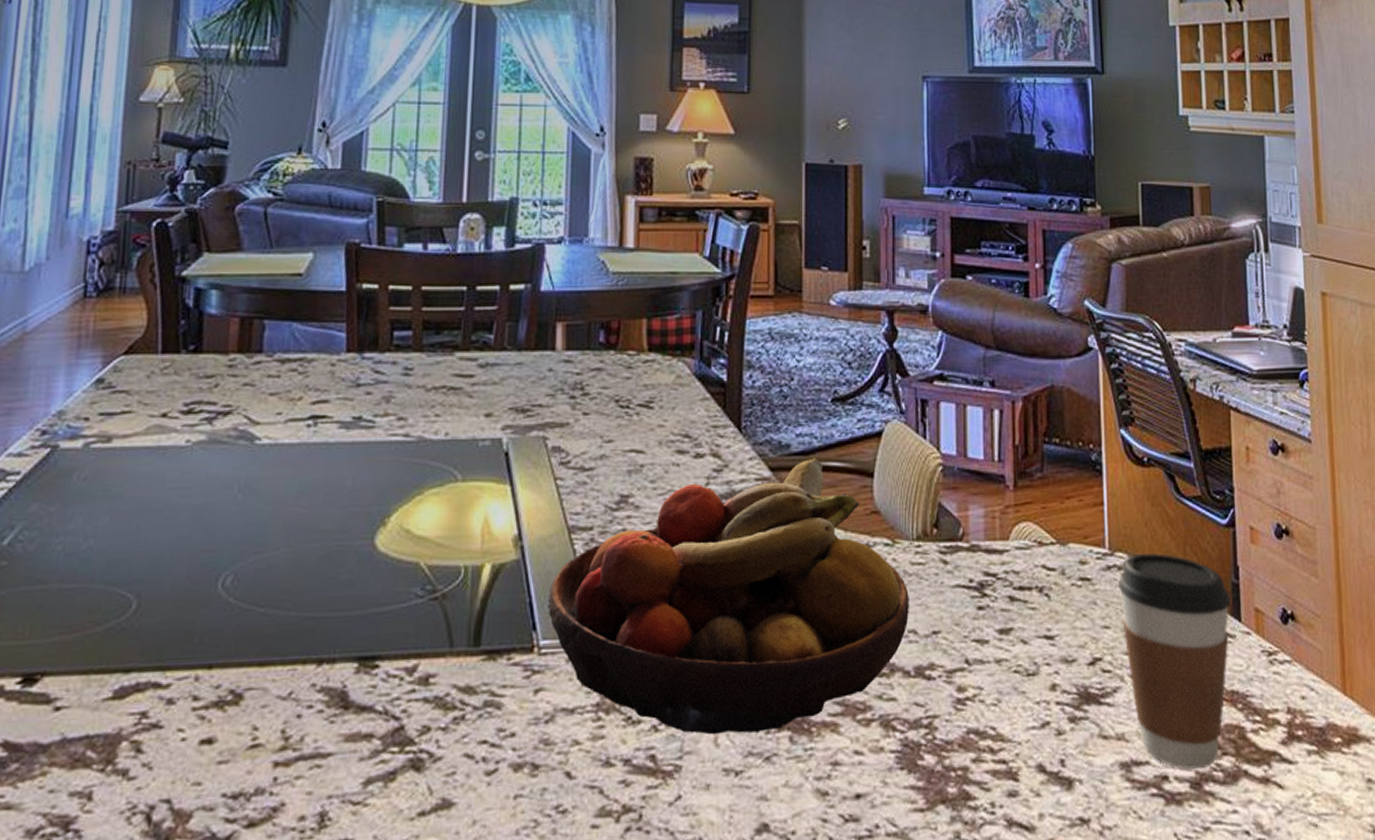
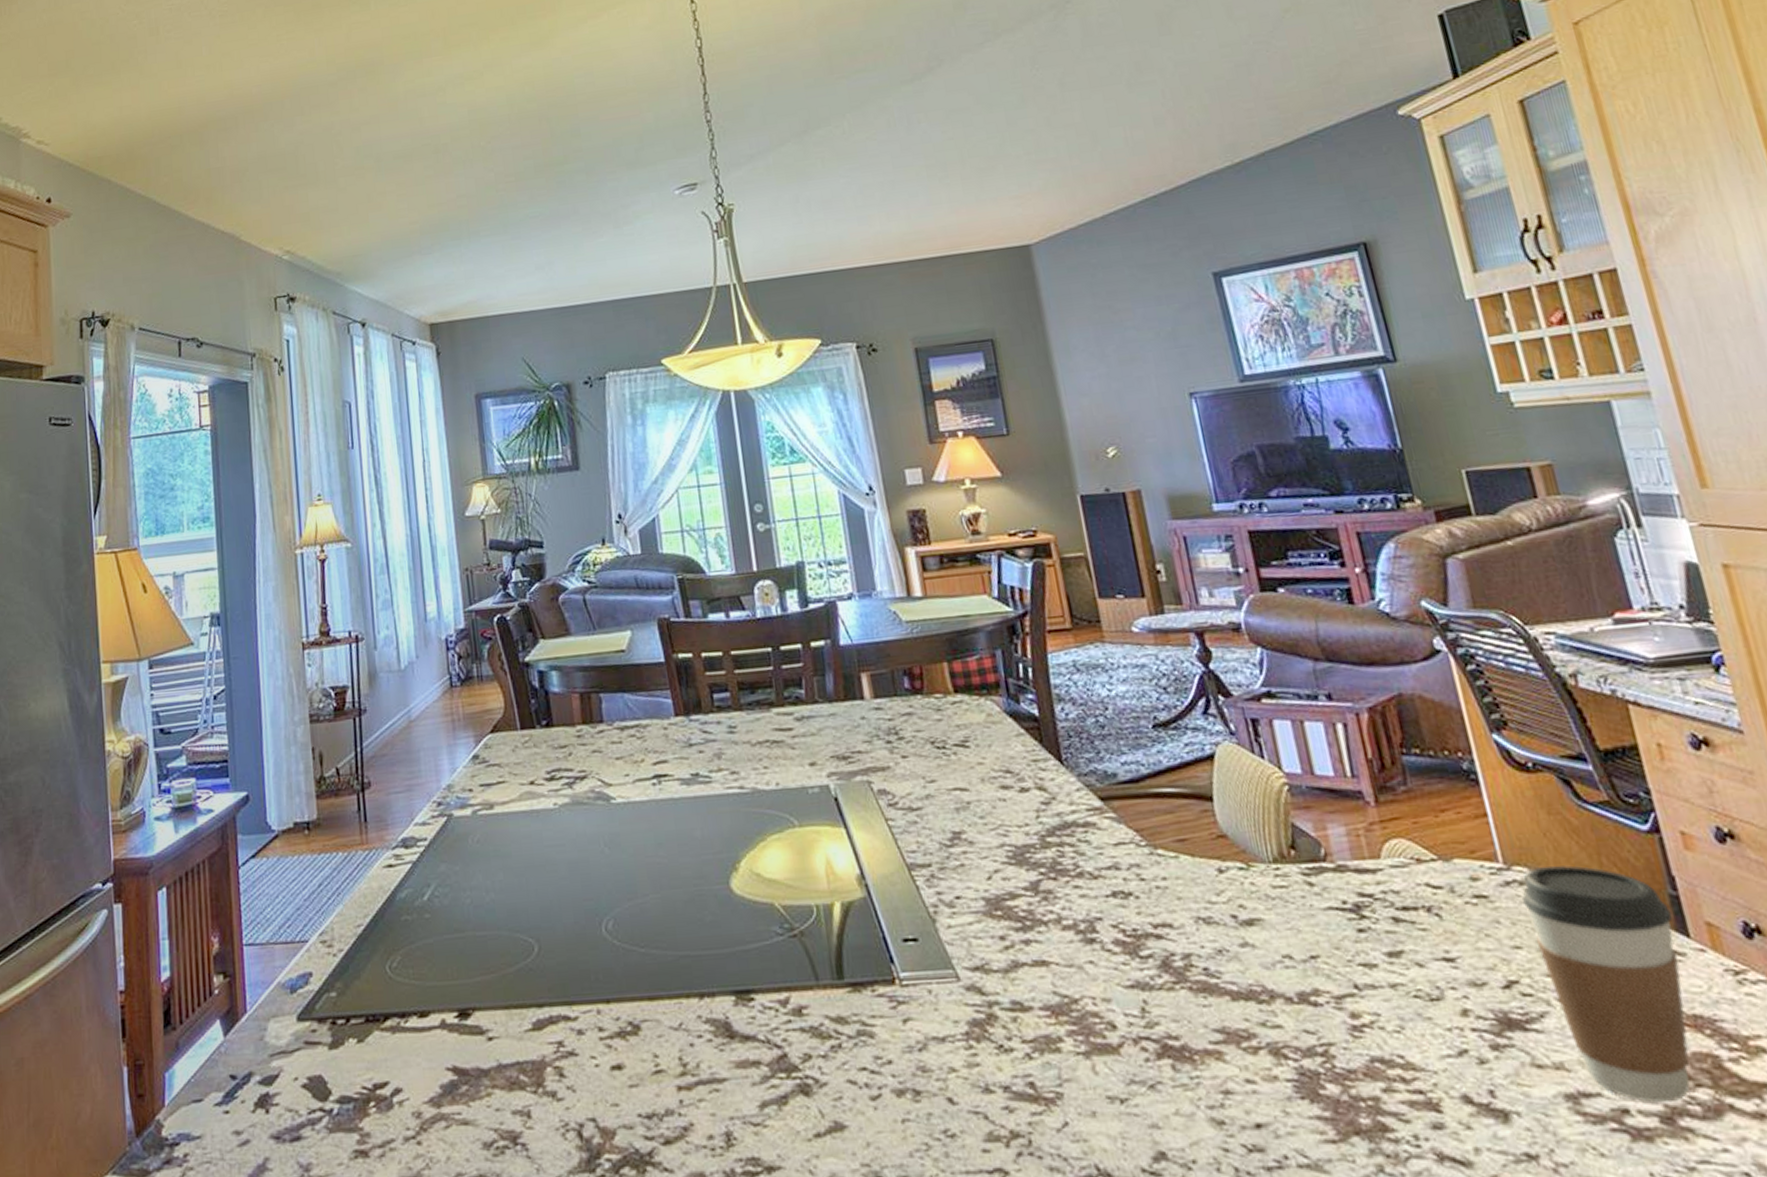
fruit bowl: present [548,458,909,735] -> none [899,785,1281,1063]

